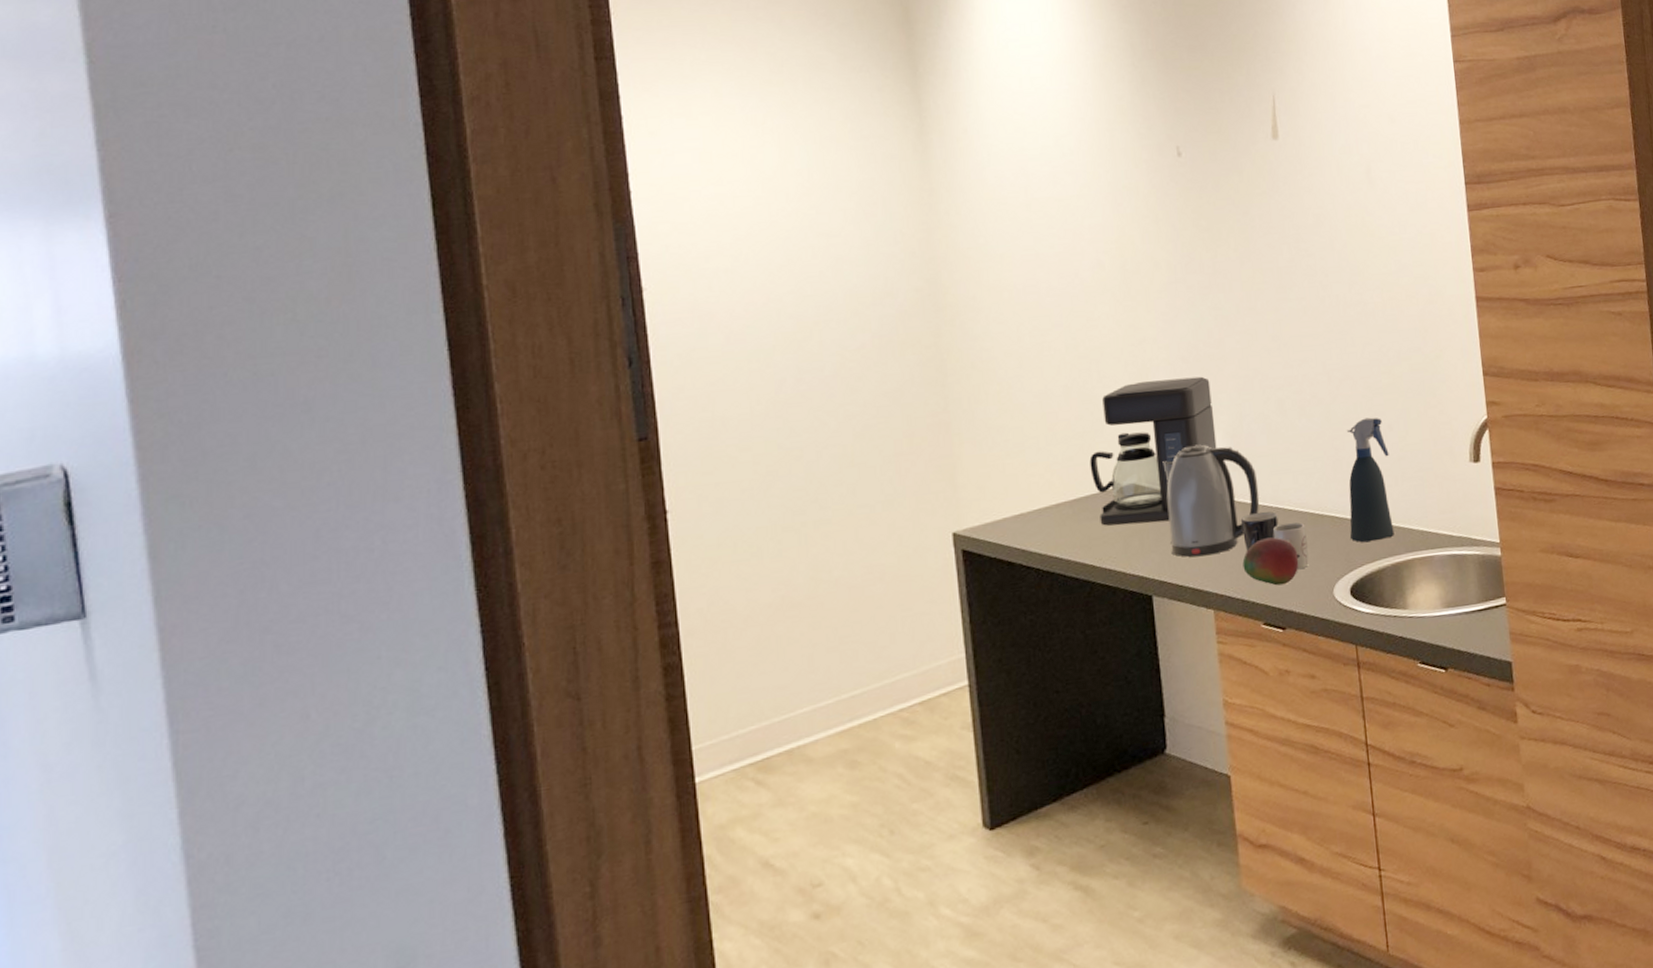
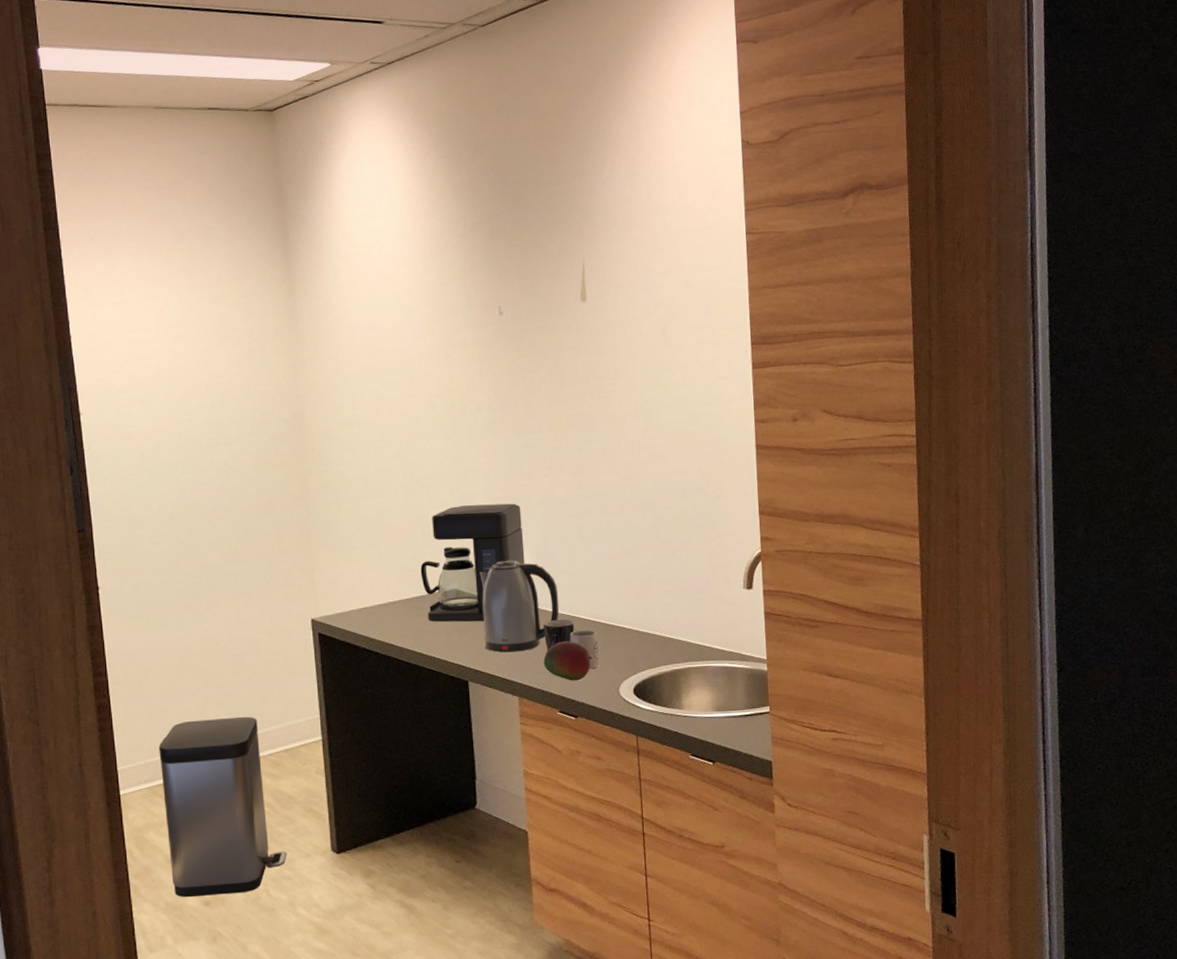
pedal bin: none [749,663,925,912] -> present [159,716,287,897]
spray bottle: present [1346,417,1394,543] -> none [635,545,674,651]

